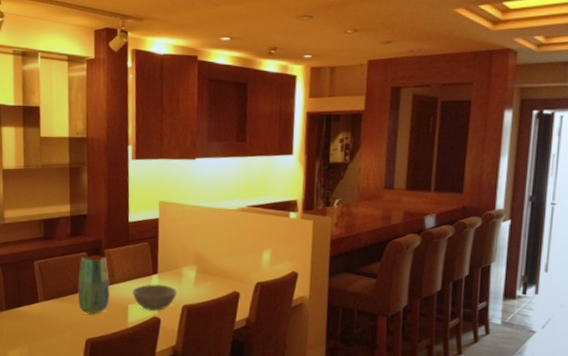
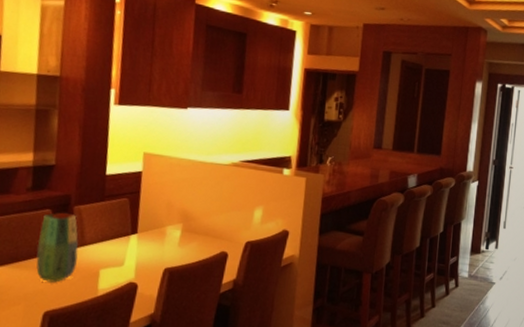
bowl: present [133,284,177,311] -> none [106,245,158,276]

